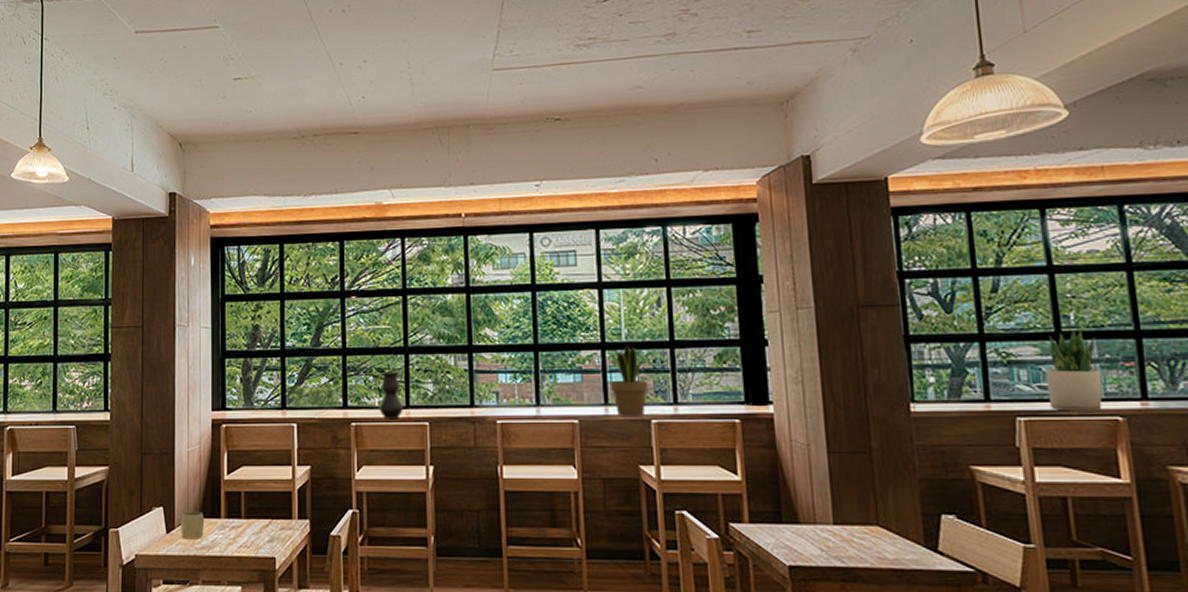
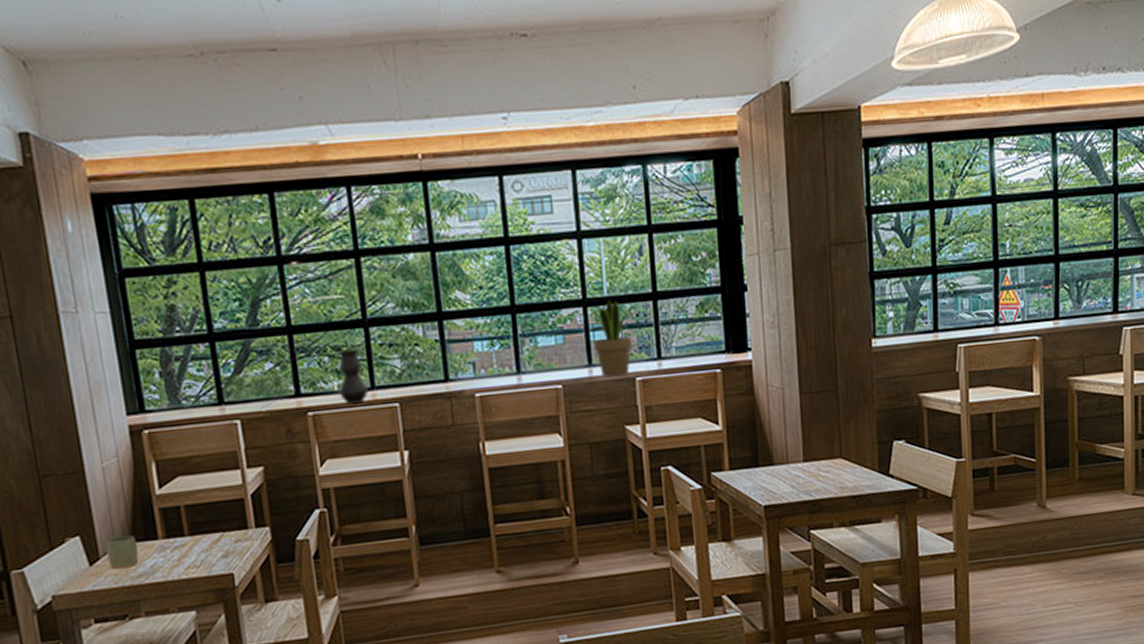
planter: present [1045,329,1103,412] -> none [983,256,1026,336]

